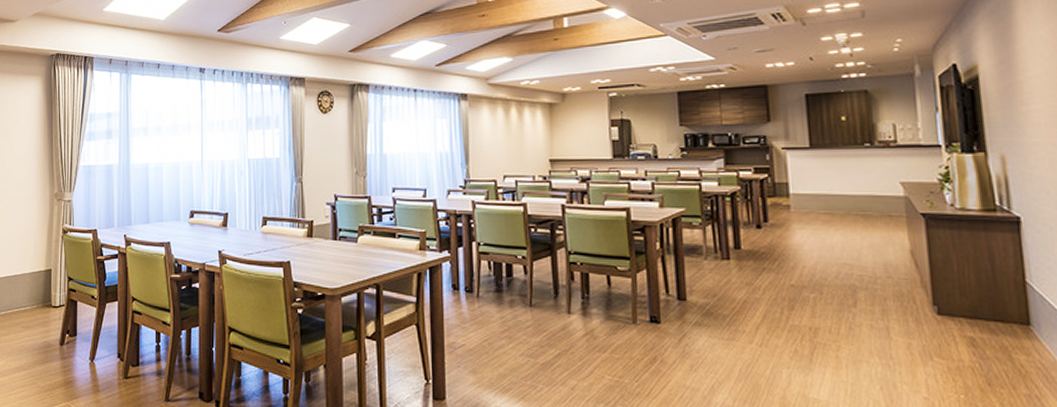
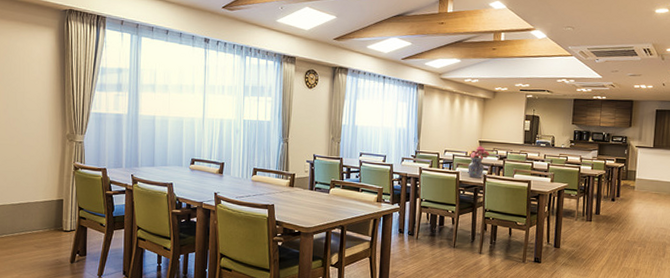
flower arrangement: none [535,166,567,211] -> present [468,146,490,179]

